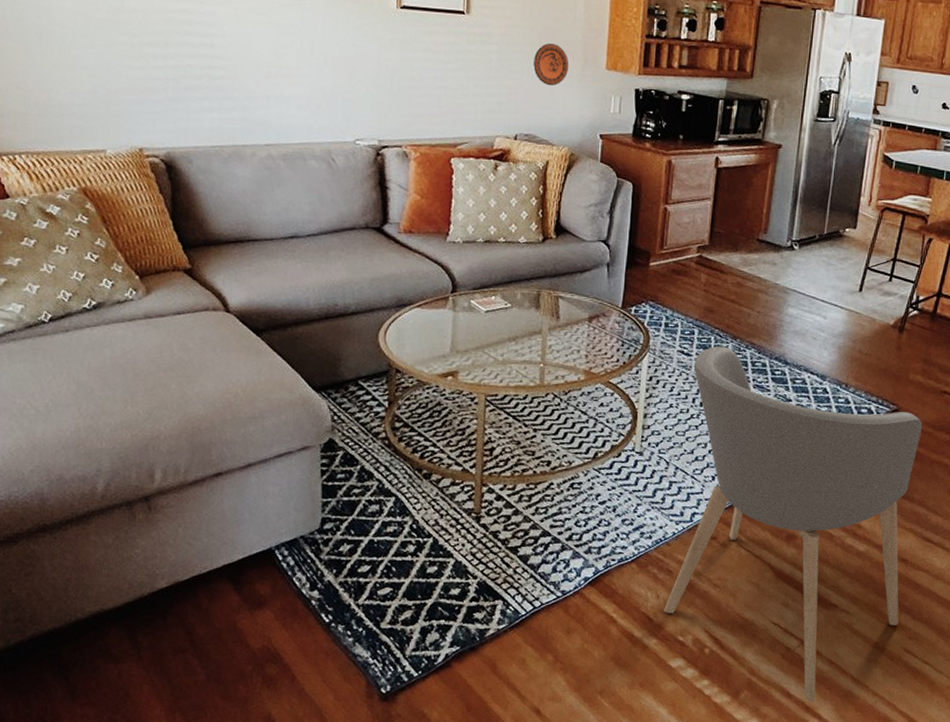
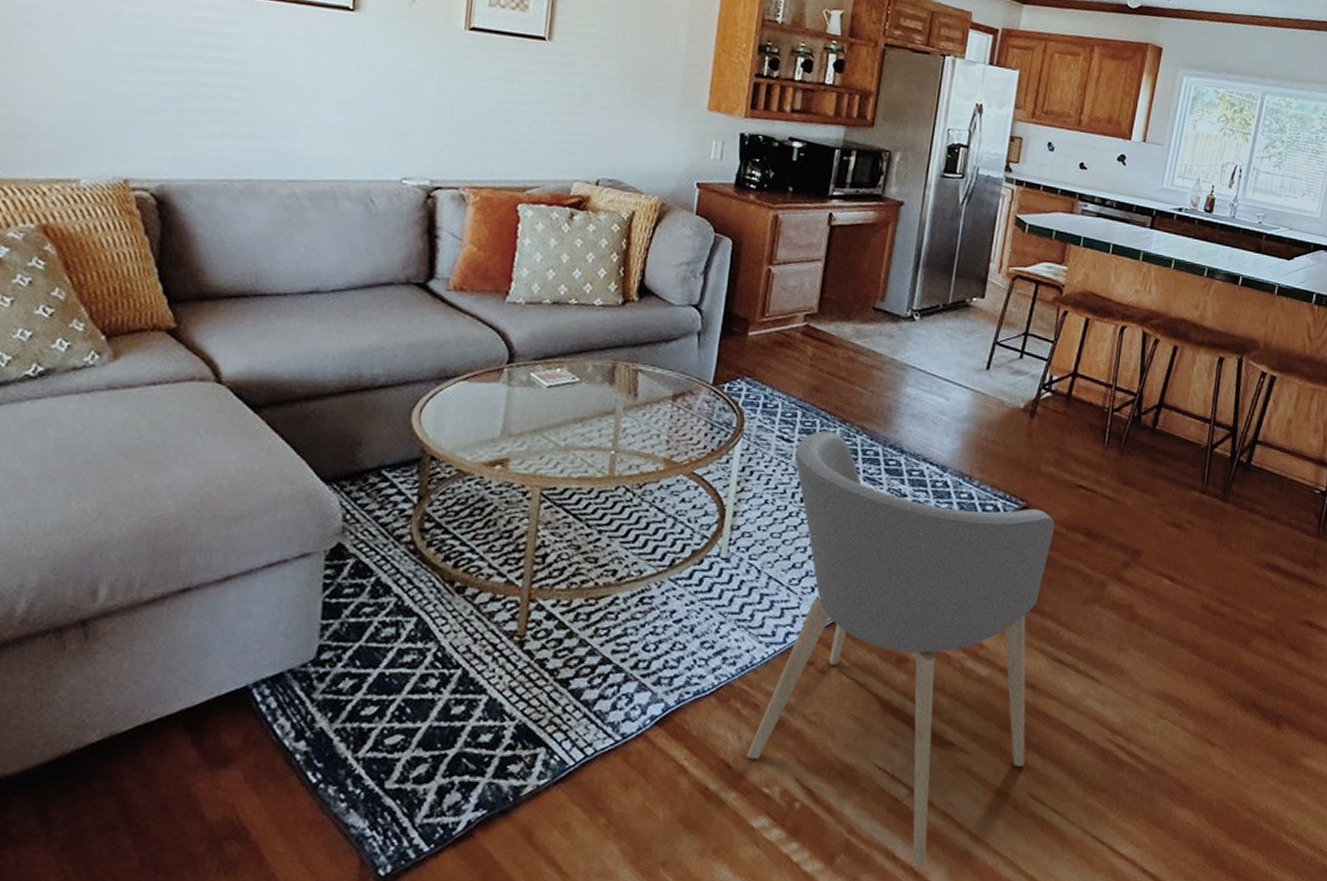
decorative plate: present [533,43,569,86] -> none [623,77,665,126]

